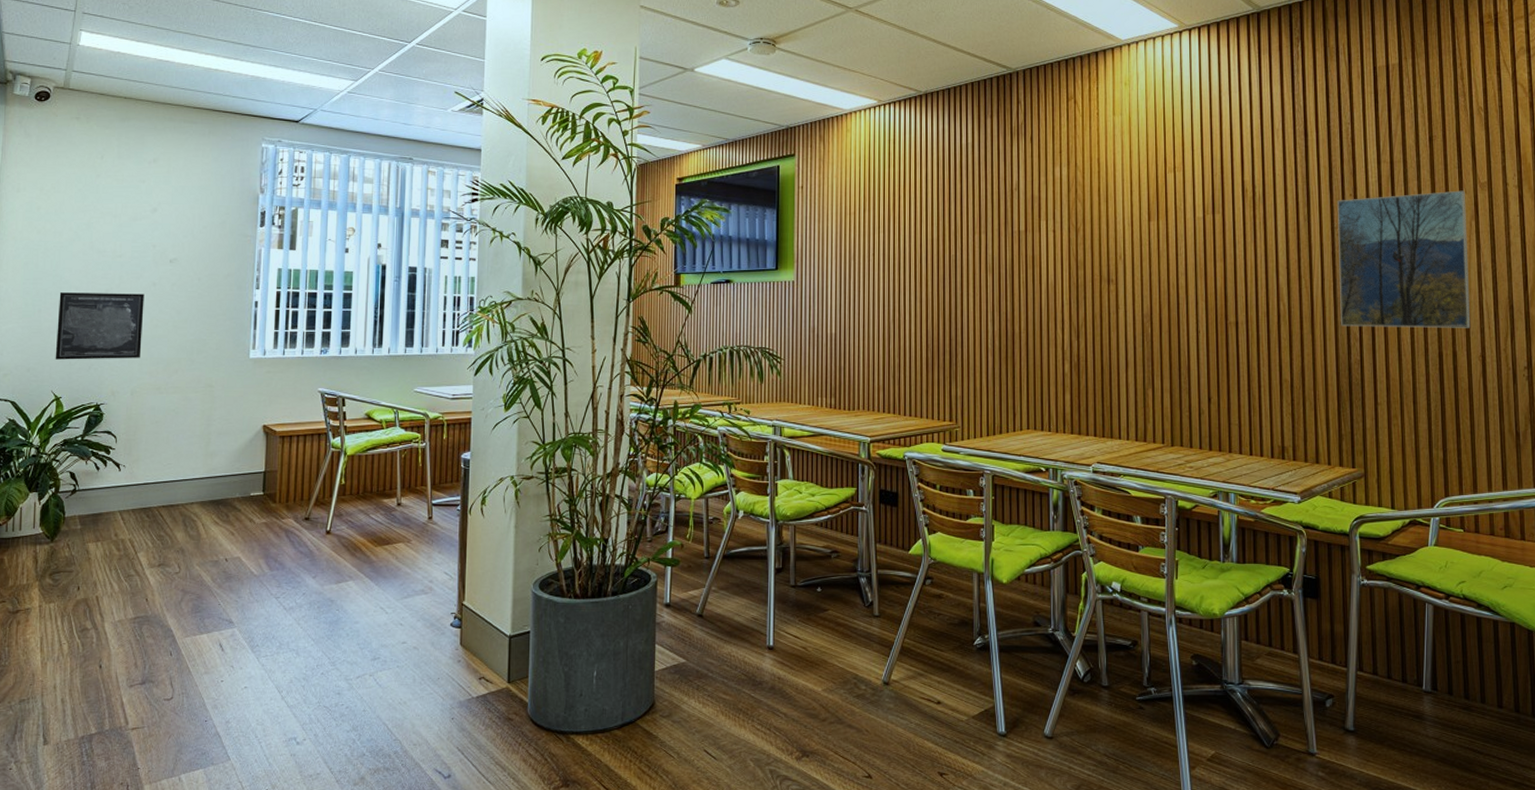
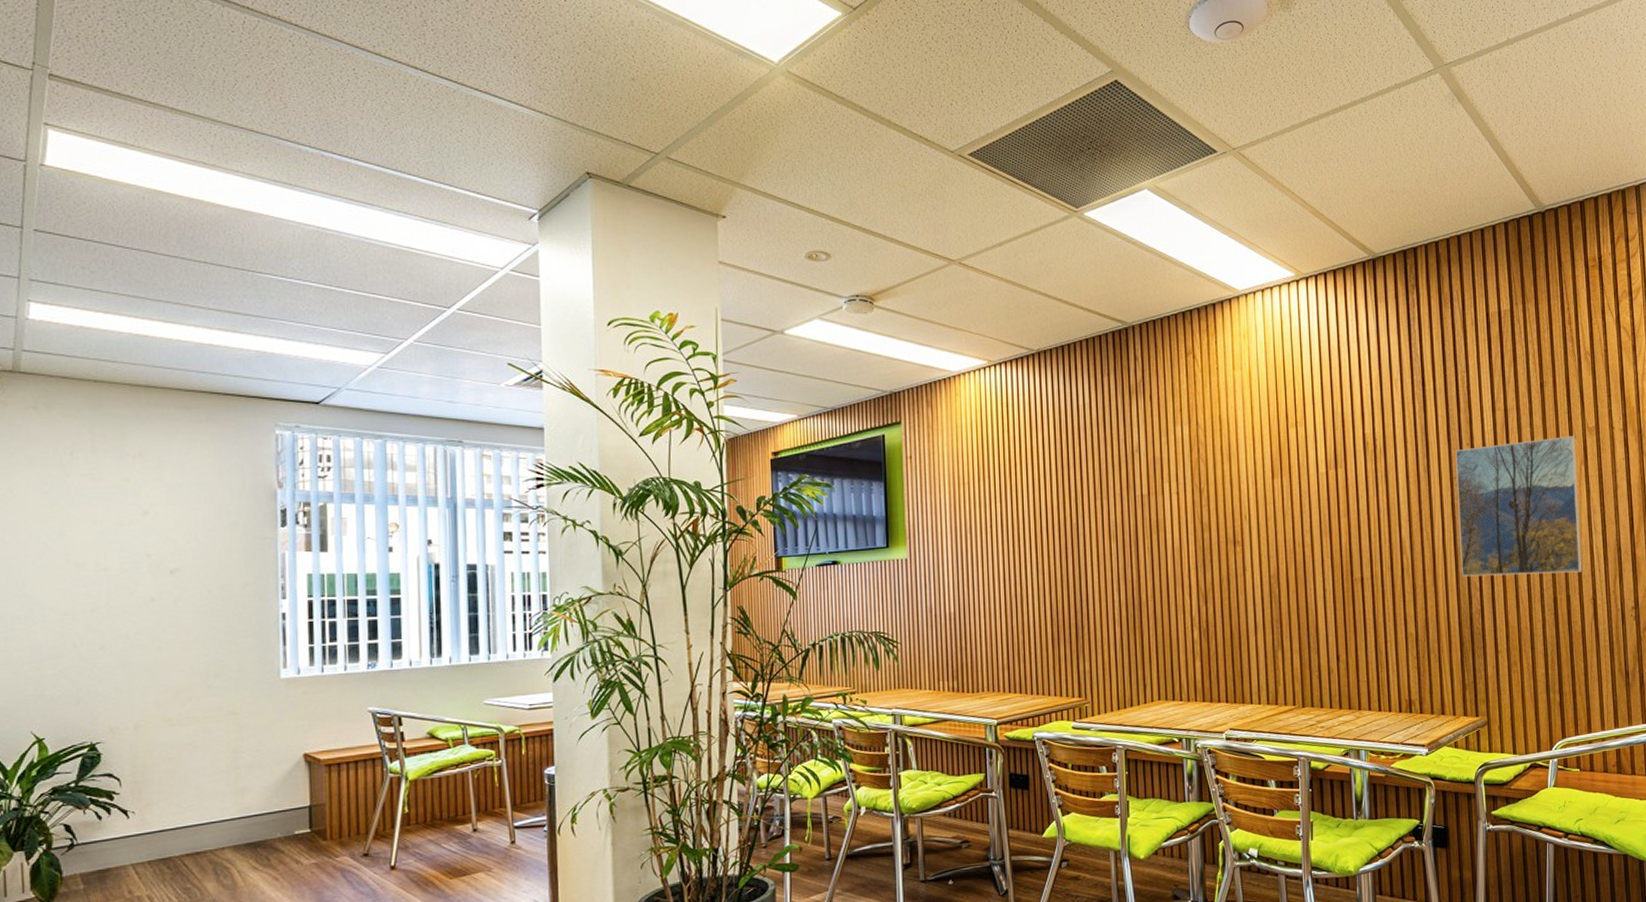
wall art: present [55,292,144,360] -> none [30,611,144,695]

